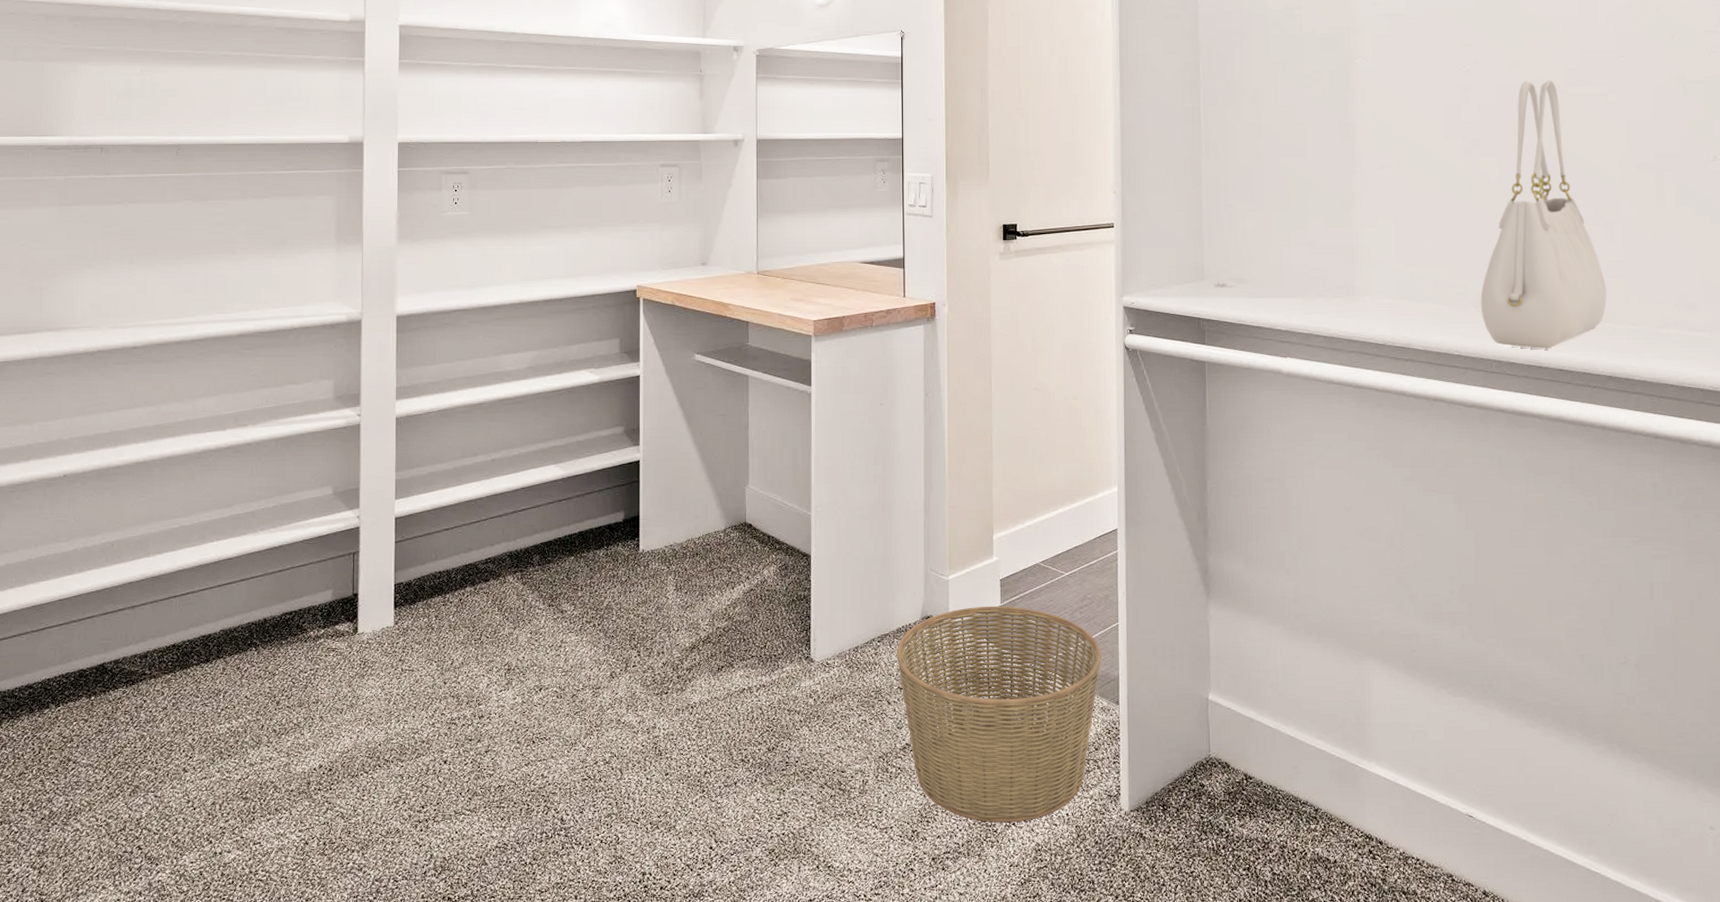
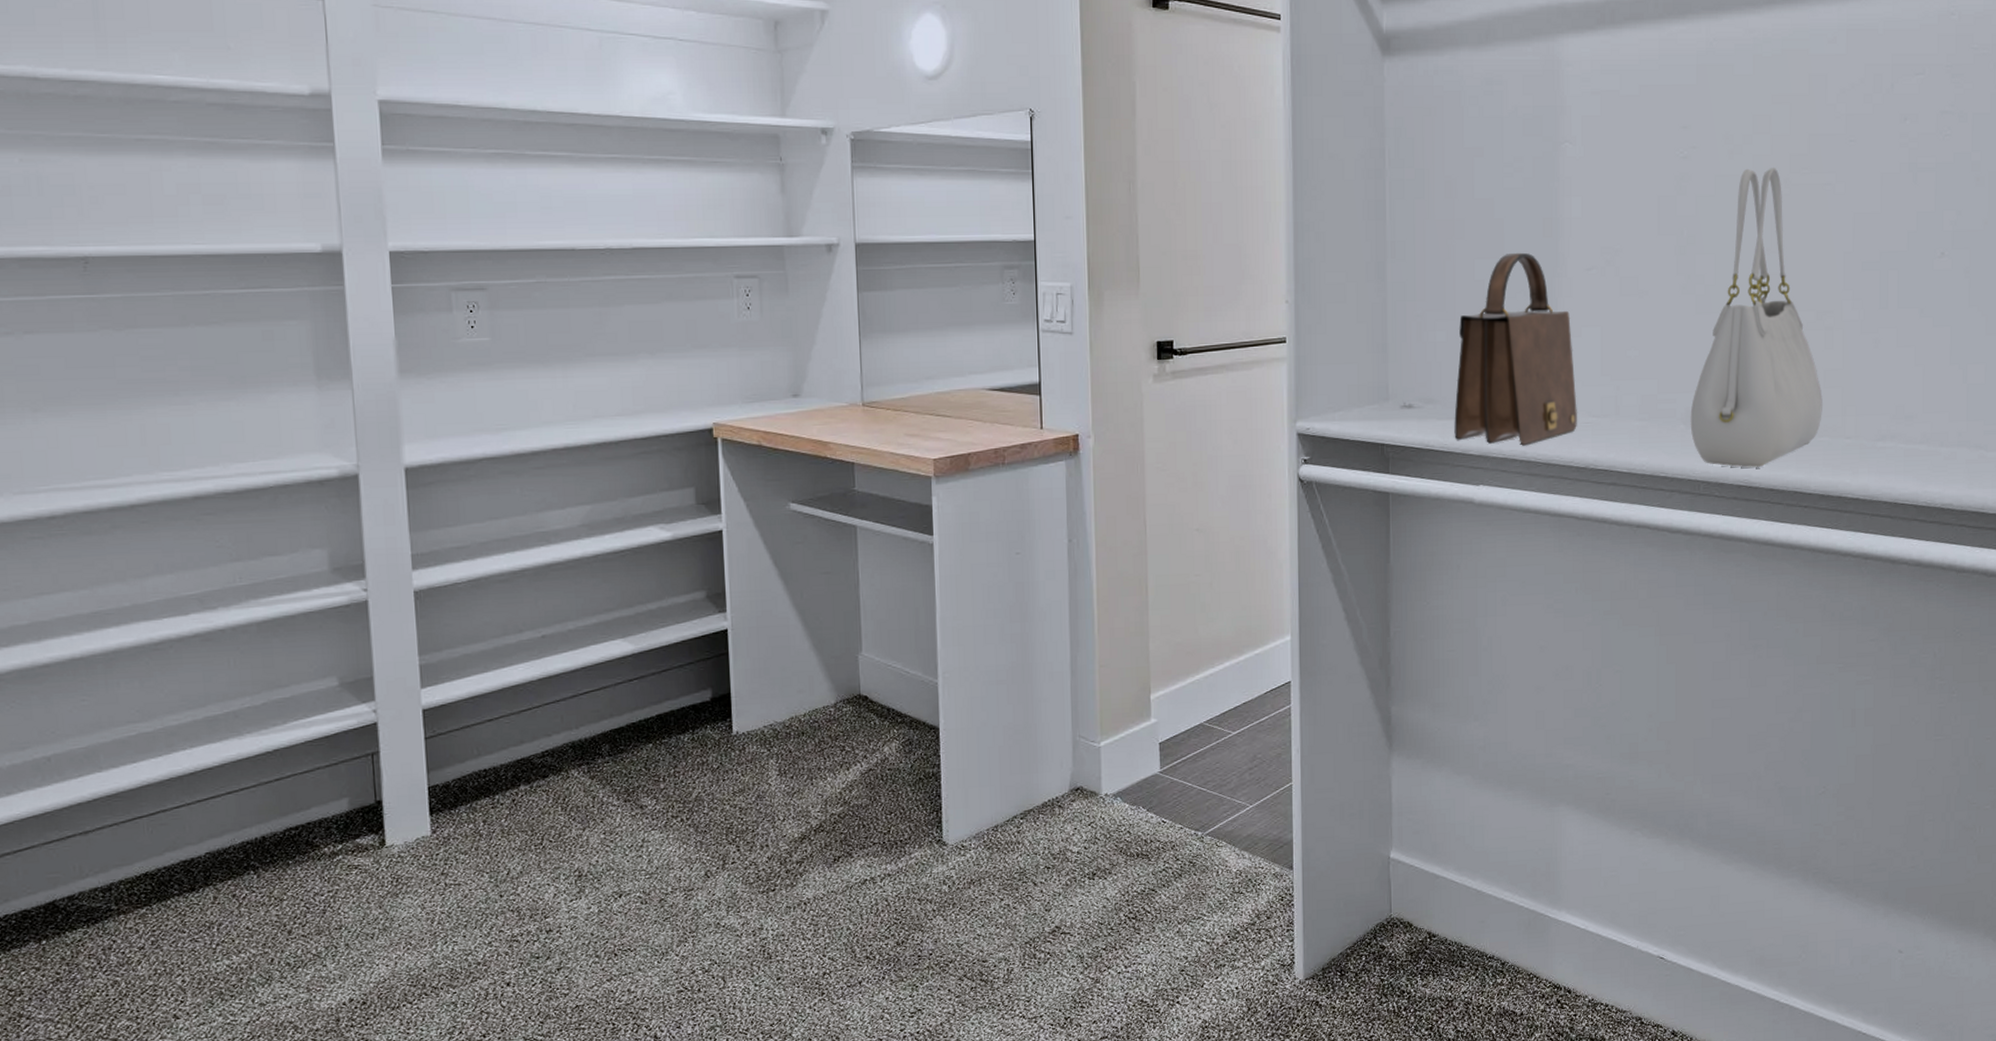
basket: present [896,605,1101,823] -> none [1041,771,1273,1003]
handbag: none [1263,152,1375,323] -> present [1454,252,1577,446]

